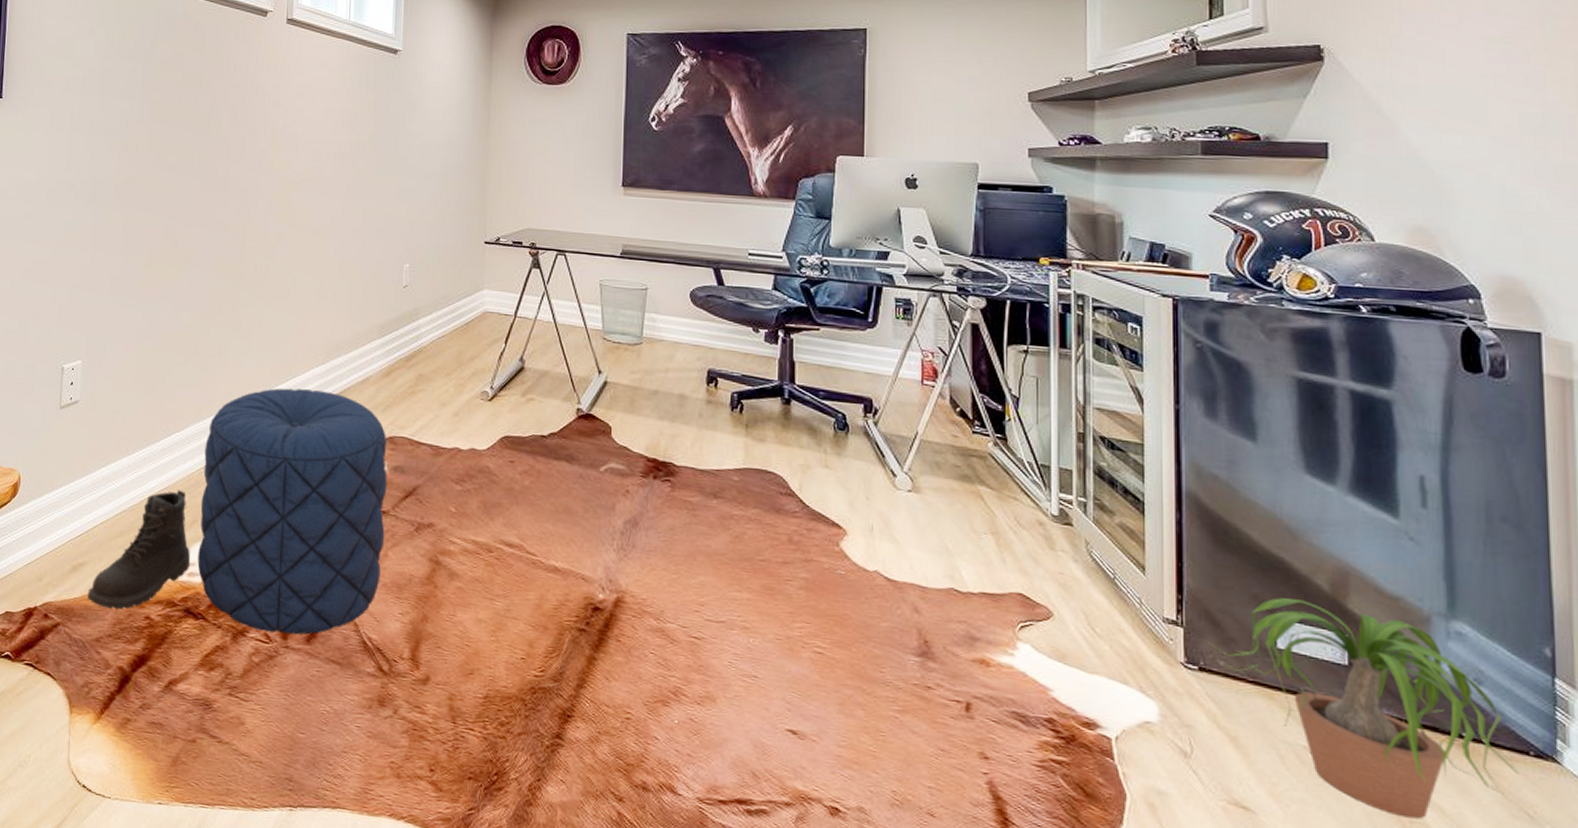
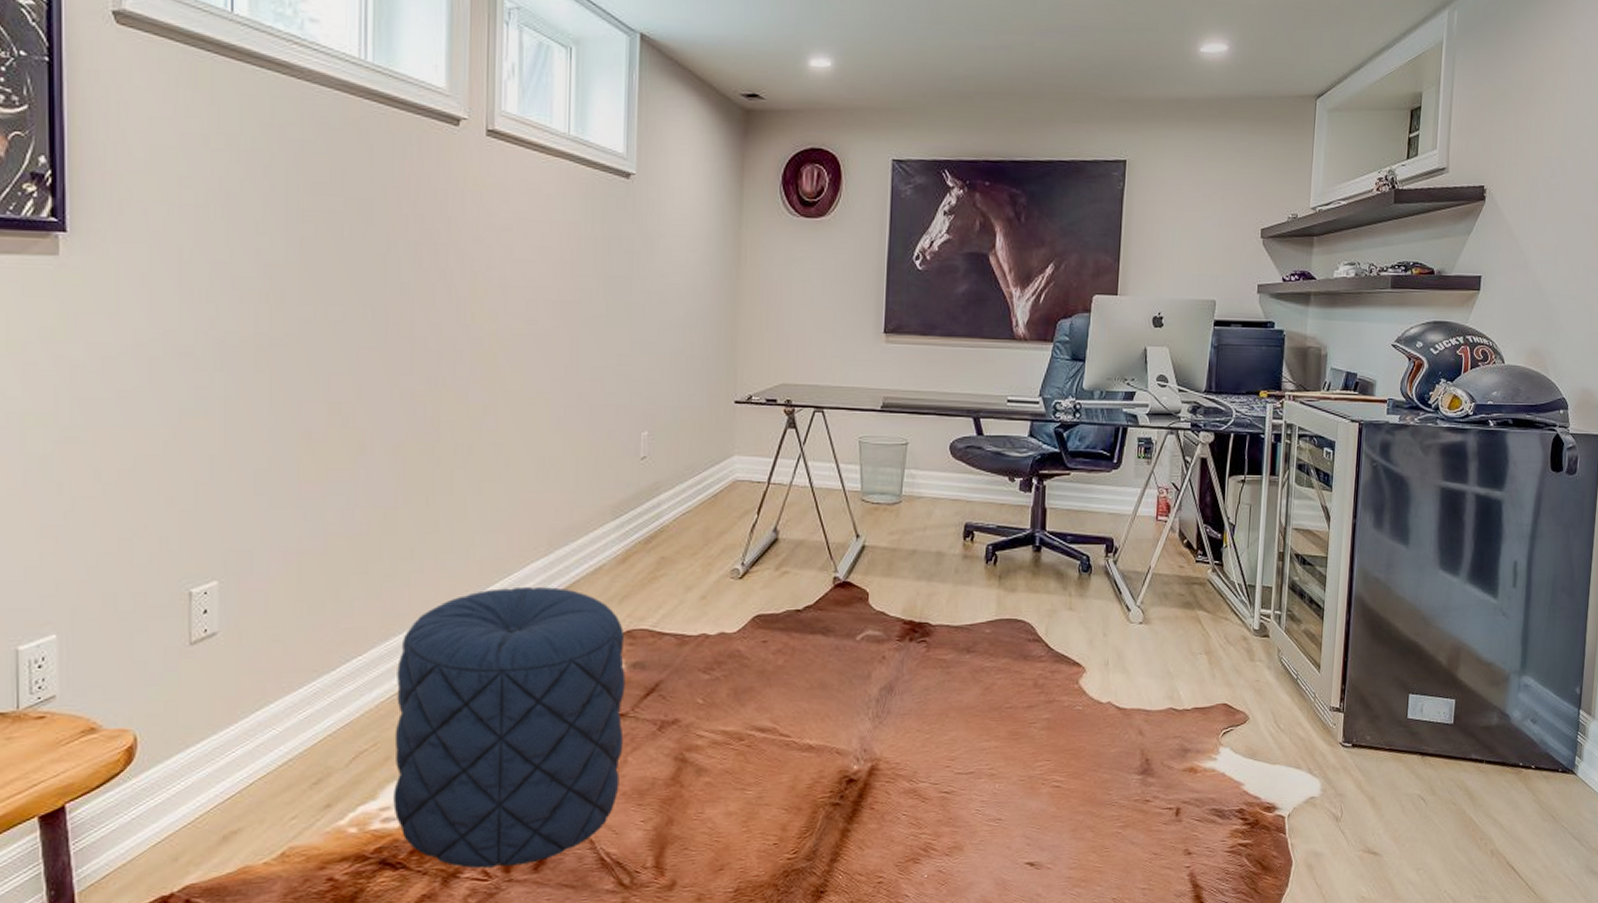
boot: present [88,490,191,610] -> none [246,724,385,878]
potted plant: present [1211,598,1524,819] -> none [1362,676,1554,837]

